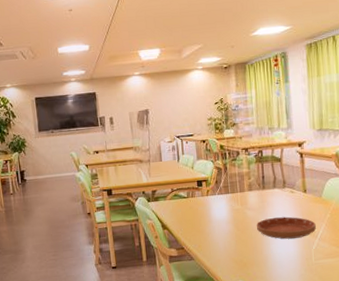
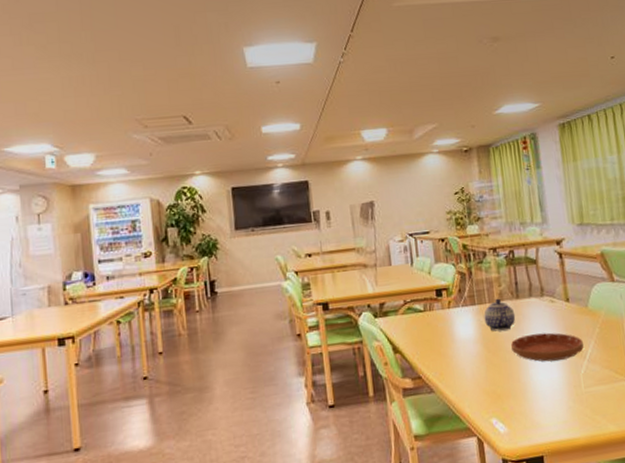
teapot: none [235,188,262,215] -> present [484,298,516,332]

